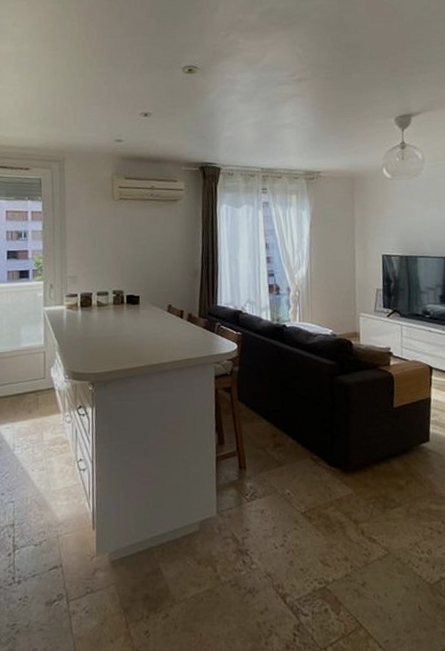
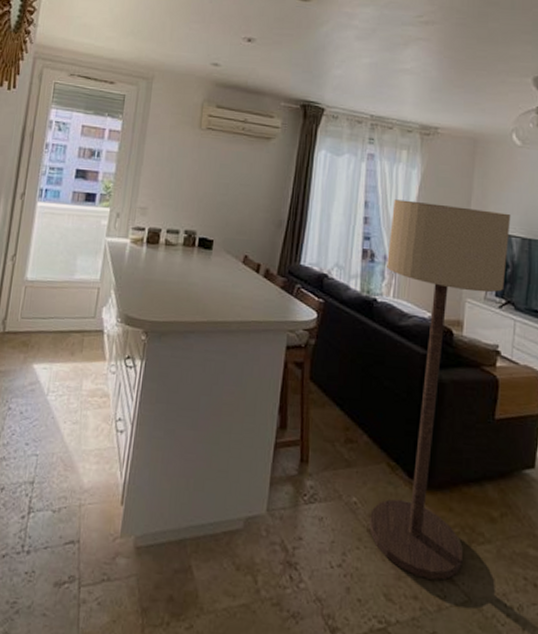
floor lamp: none [289,237,390,543] -> present [369,199,511,581]

